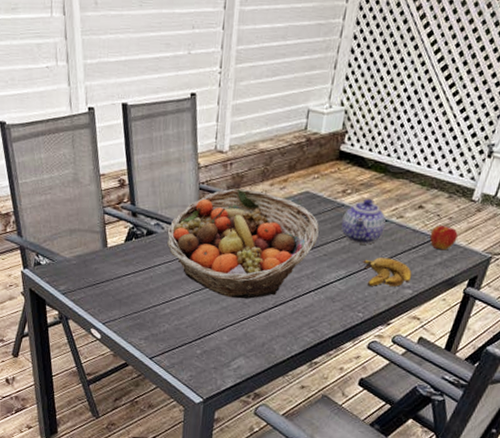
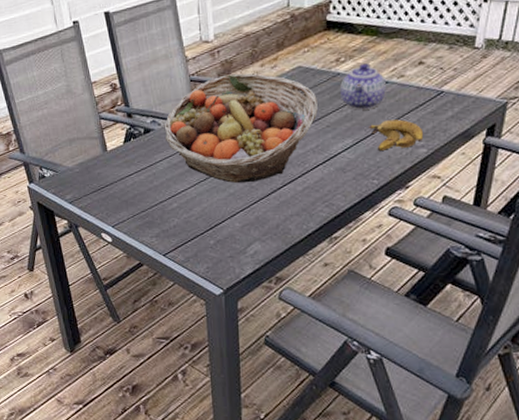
apple: present [429,225,458,250] -> none [436,78,466,103]

